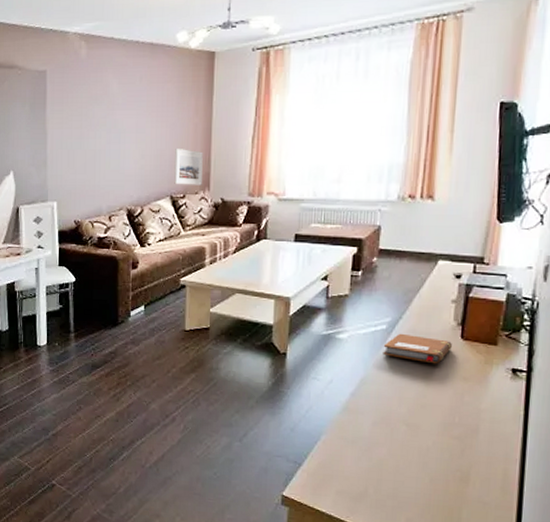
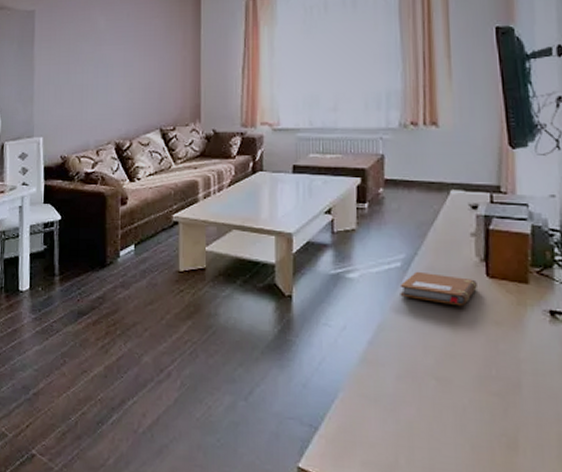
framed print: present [174,149,203,185] -> none [163,81,192,117]

